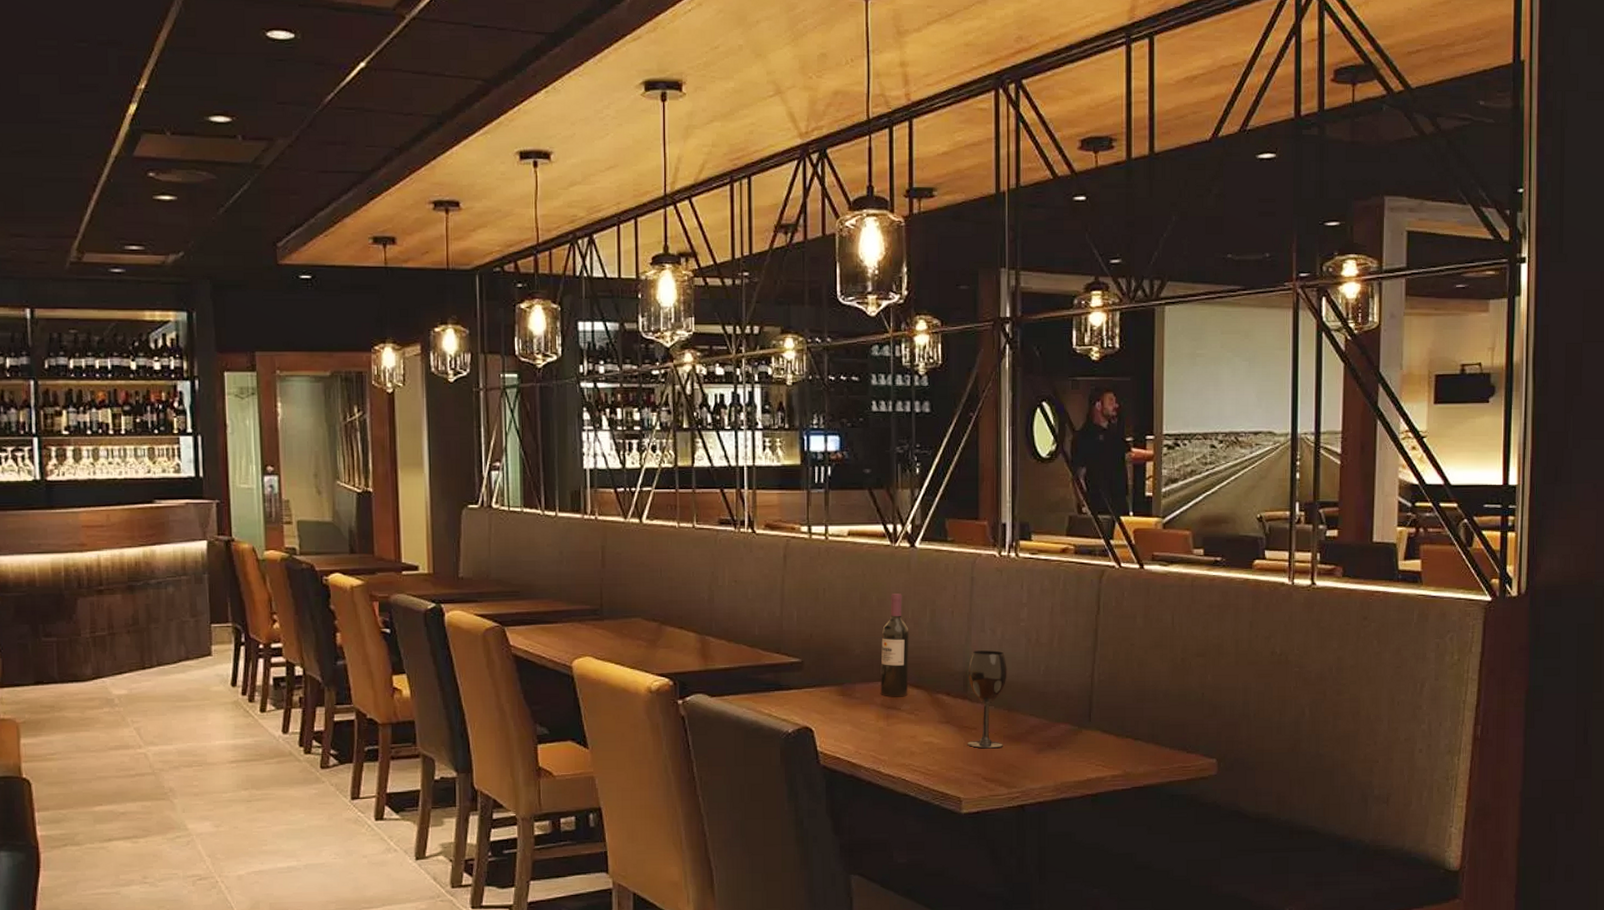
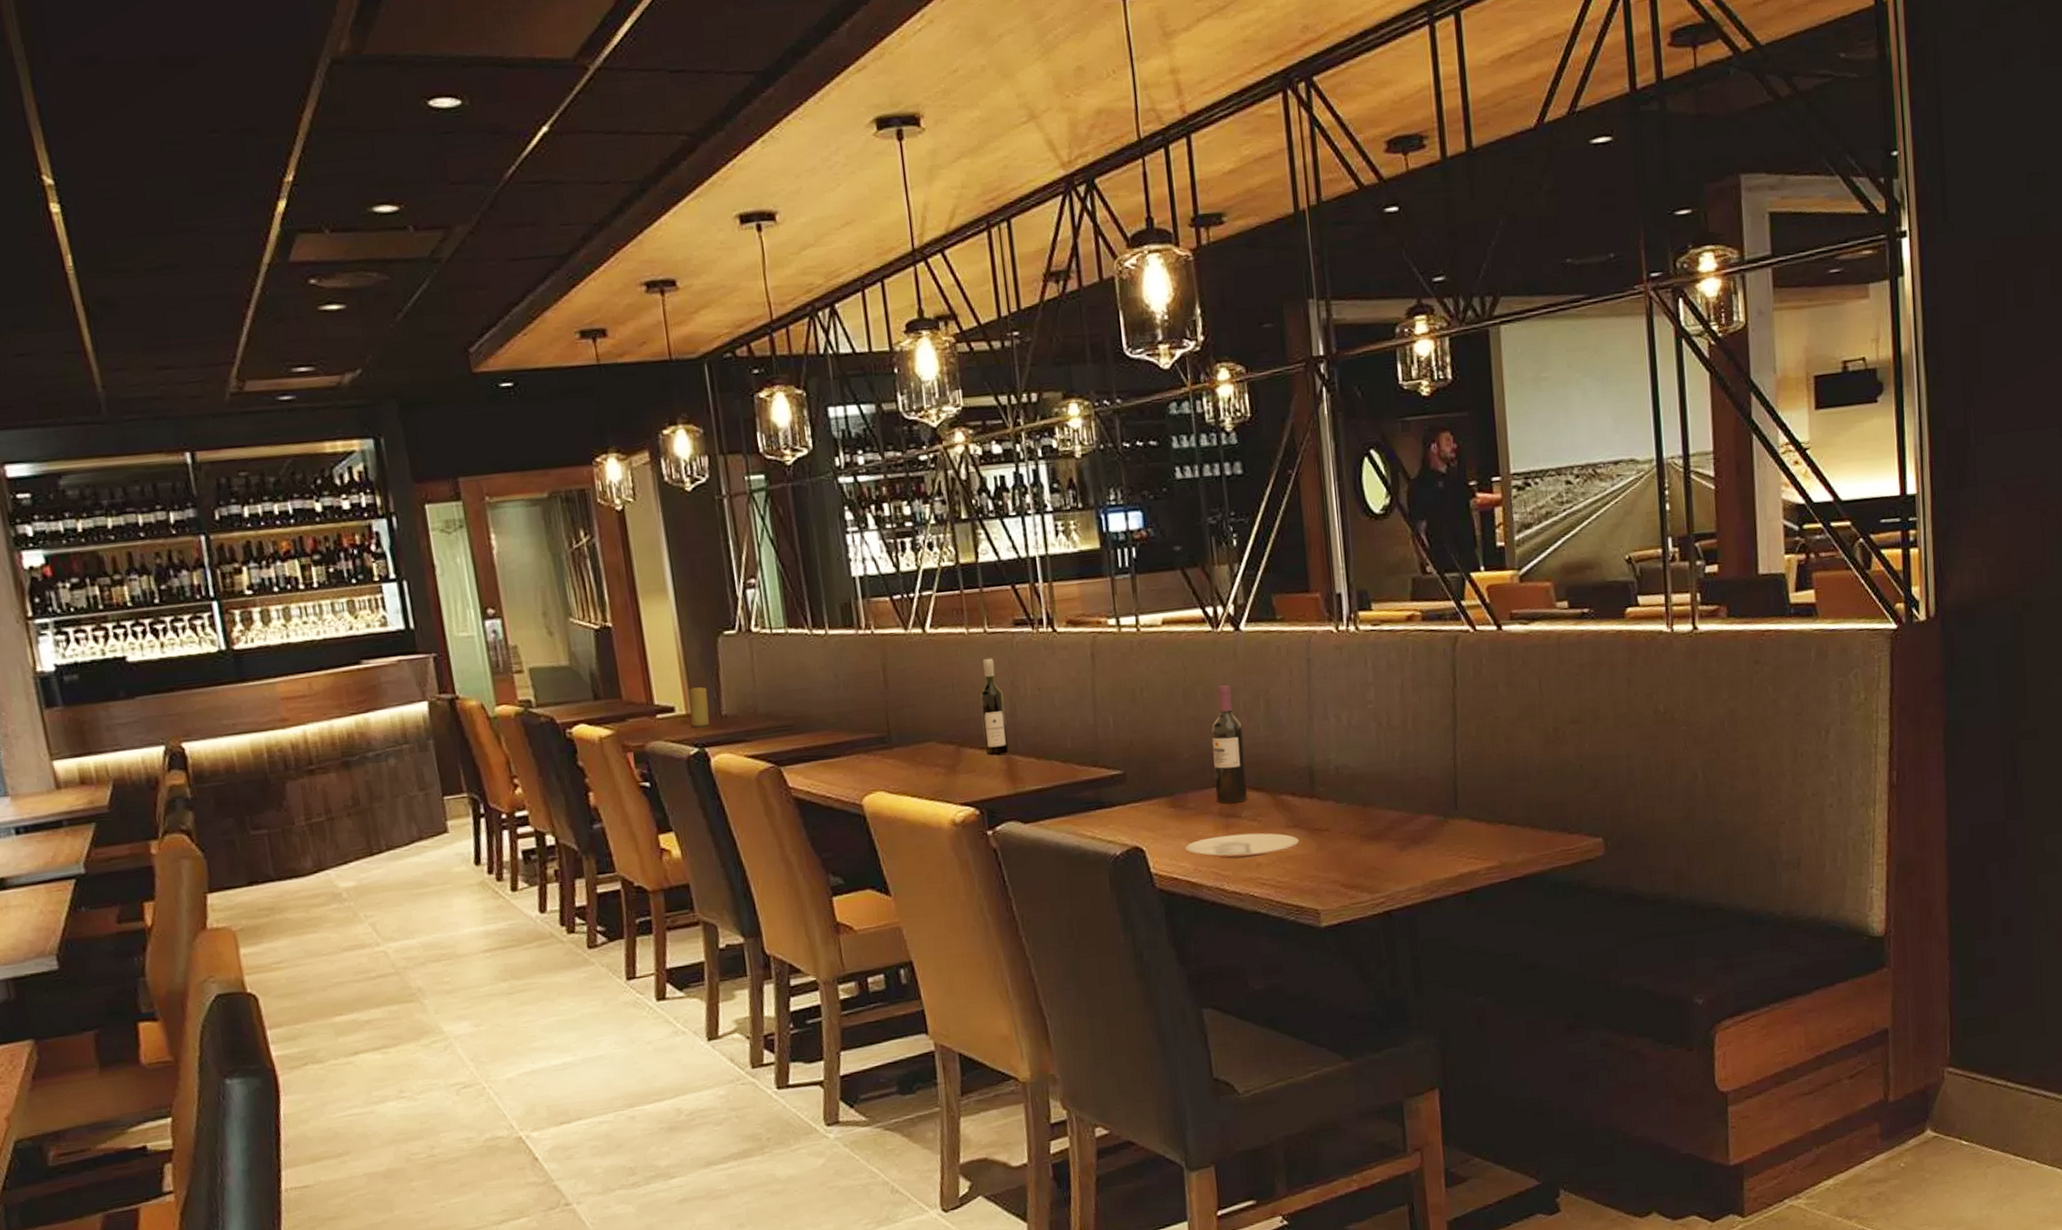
candle: none [429,551,449,587] -> present [689,687,712,730]
bottle: none [683,550,704,635] -> present [980,658,1008,756]
plate: none [850,724,950,746] -> present [1185,833,1300,859]
wine glass: present [967,650,1007,749] -> none [1313,739,1361,852]

